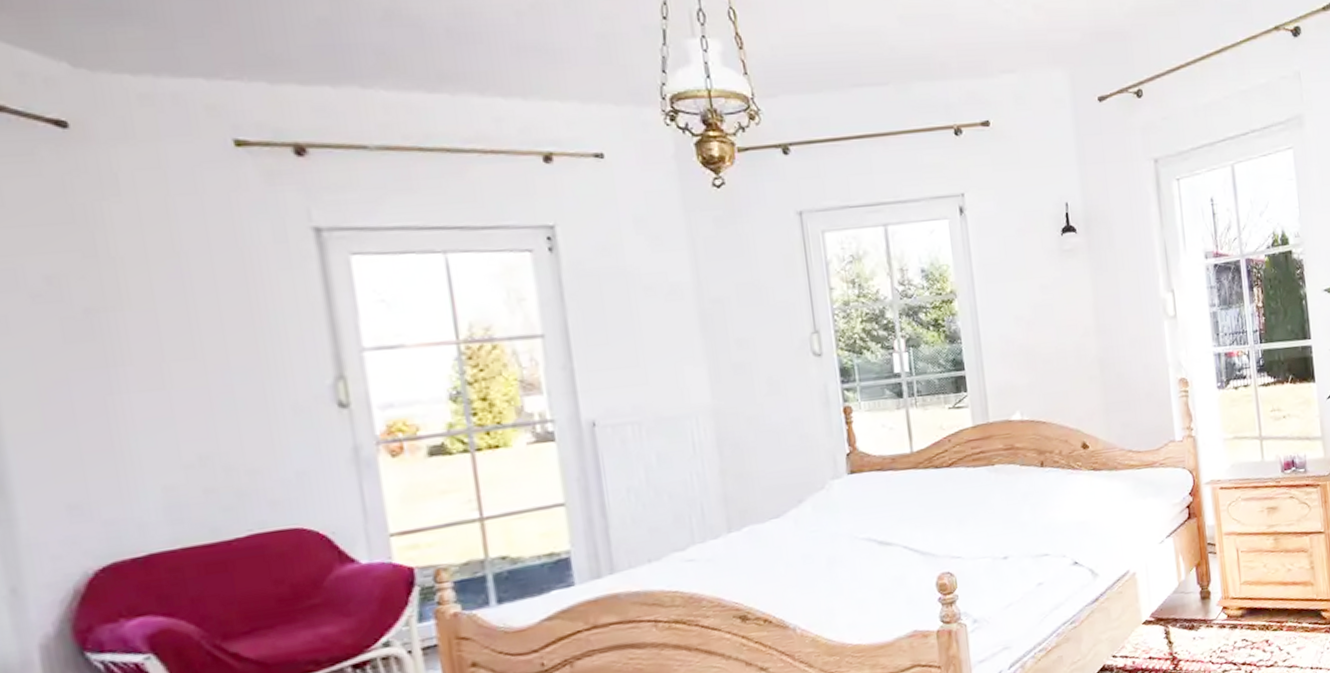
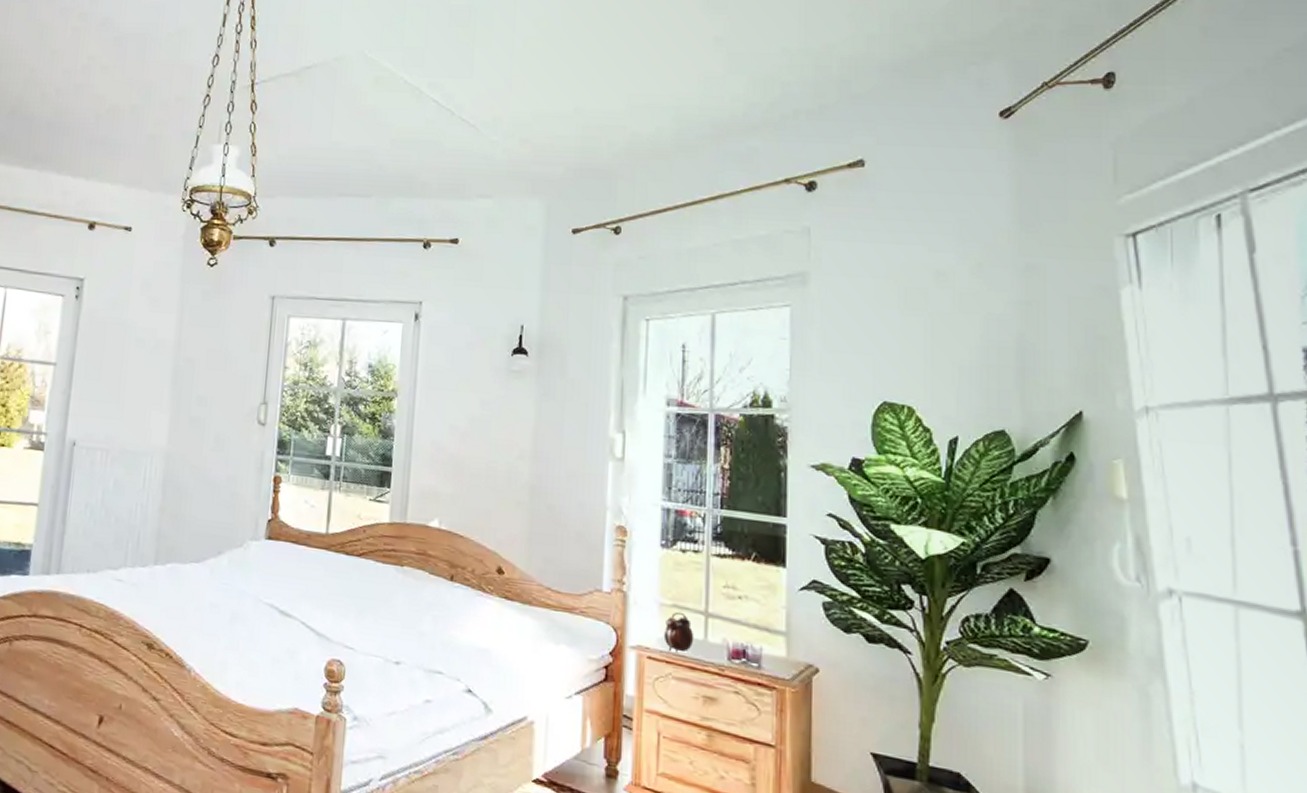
alarm clock: none [1230,441,1254,479] -> present [663,611,694,653]

